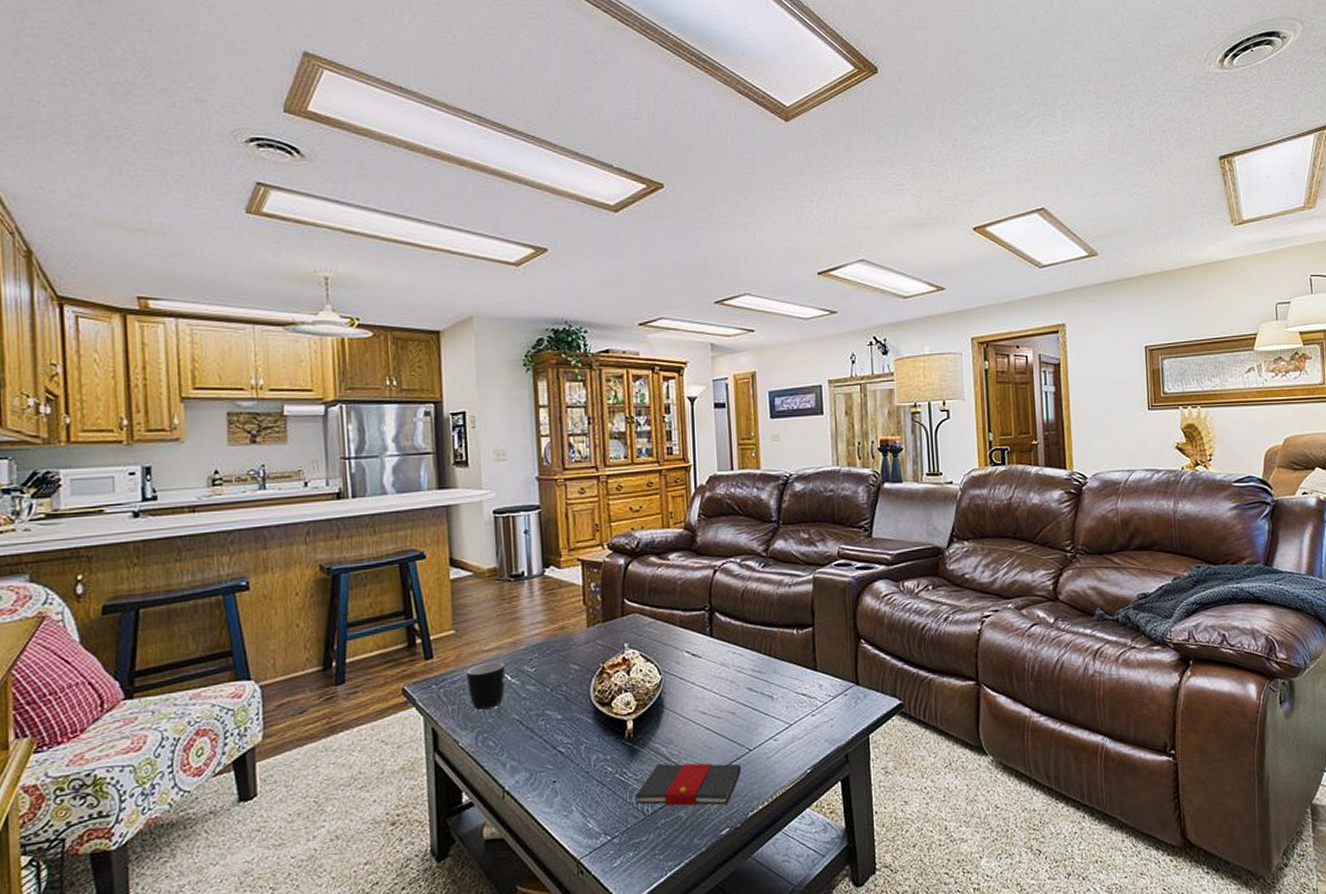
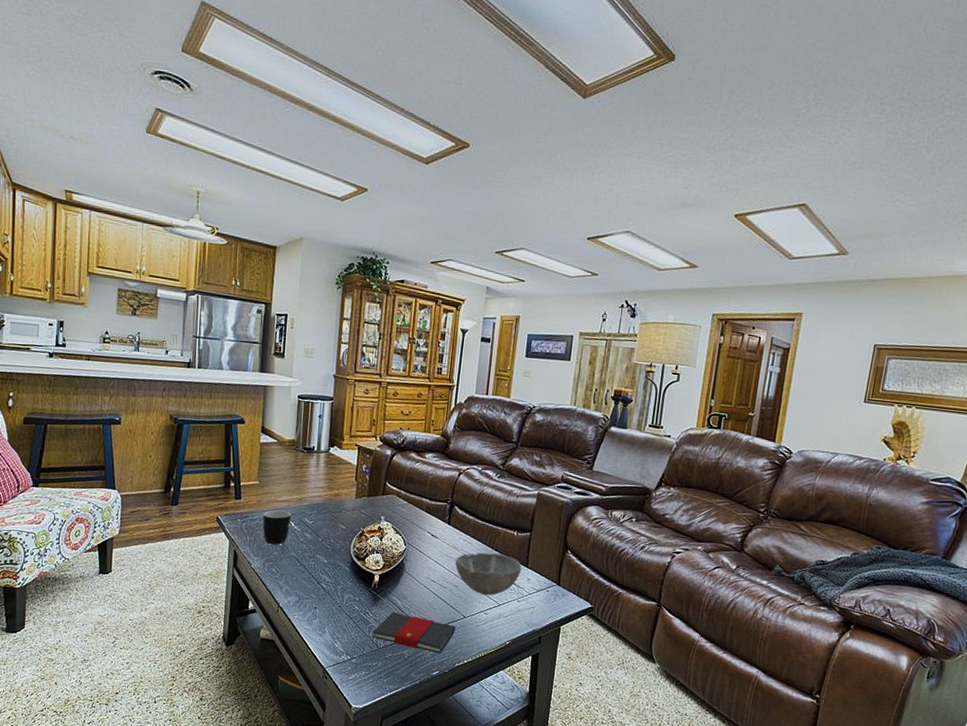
bowl: none [726,660,810,717] -> present [455,553,522,595]

